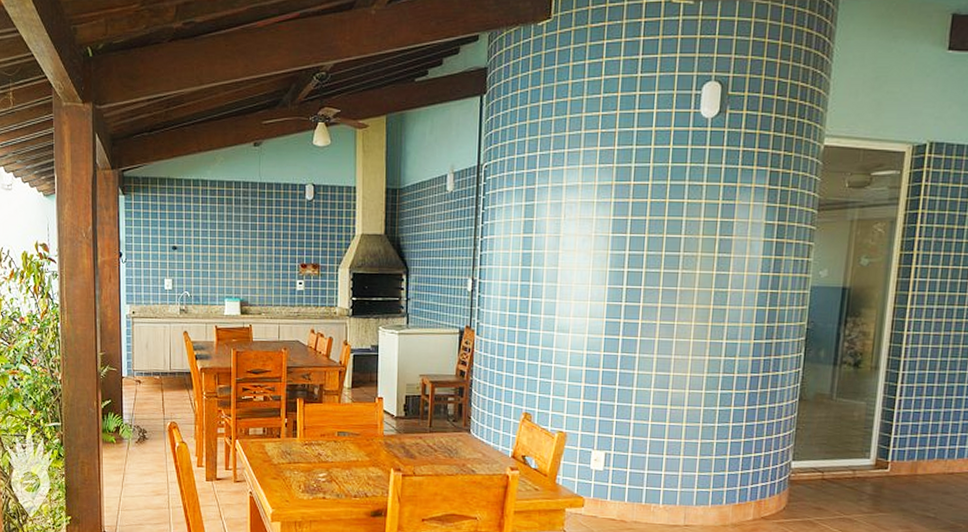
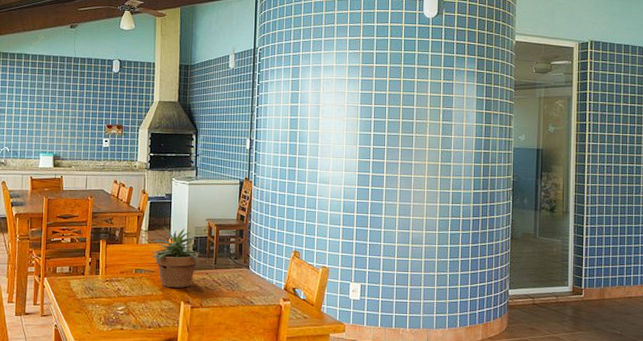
potted plant: none [356,384,418,454] -> present [151,227,205,288]

